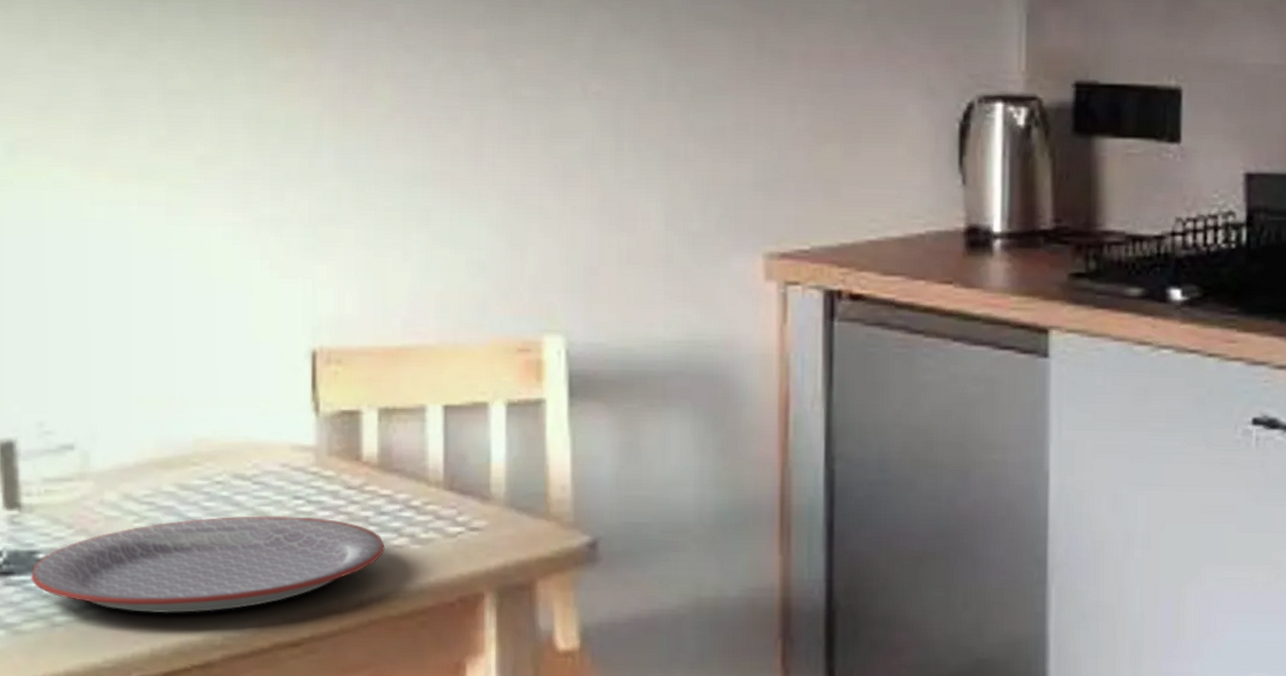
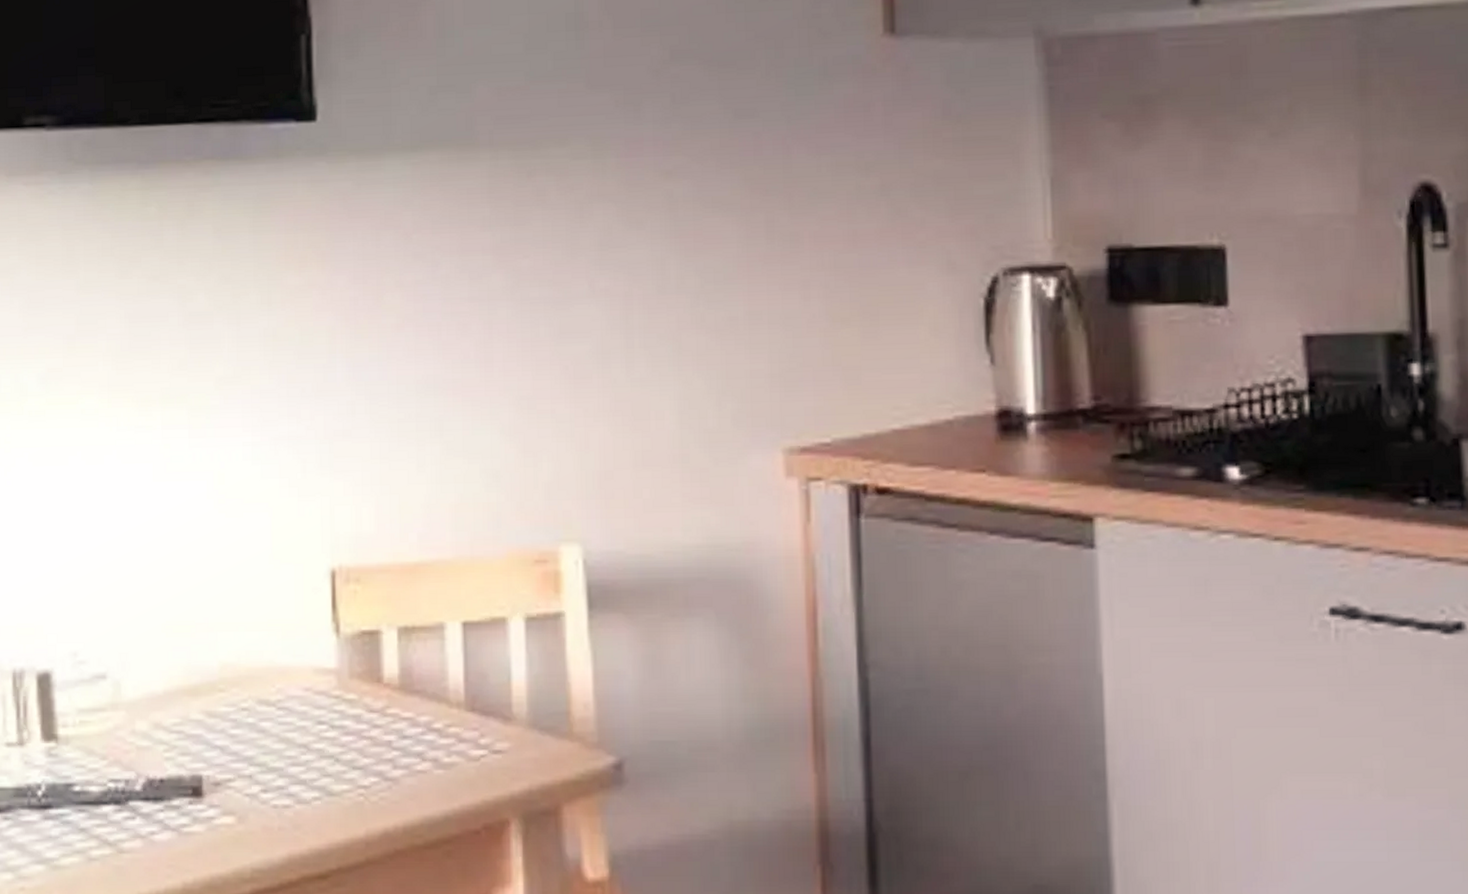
plate: present [31,515,385,614] -> none [68,742,408,846]

